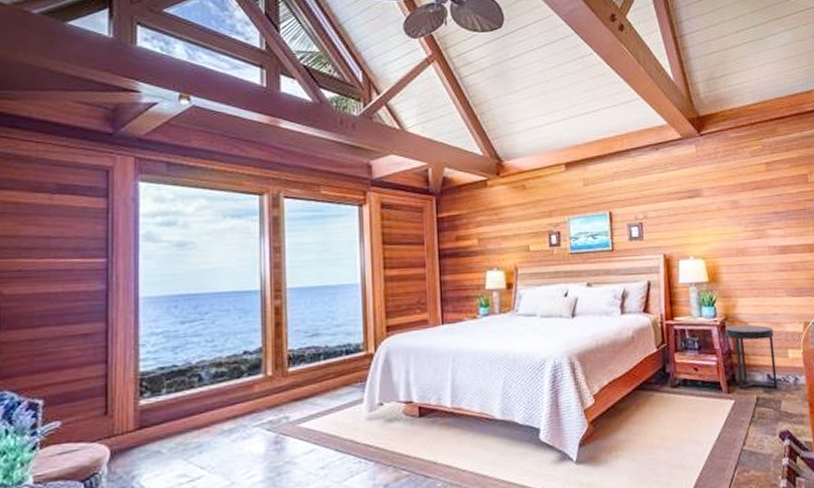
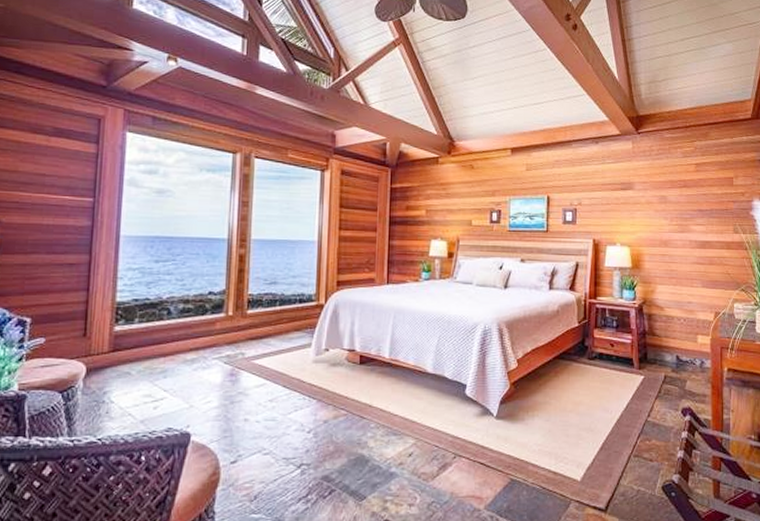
side table: present [724,324,778,390] -> none [642,309,686,369]

